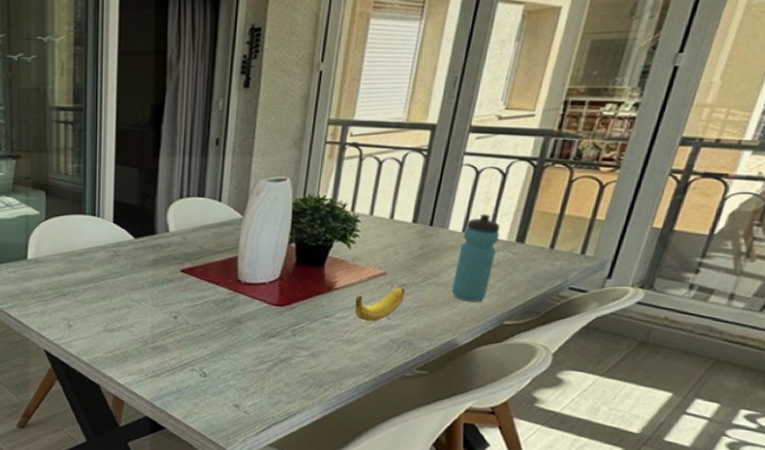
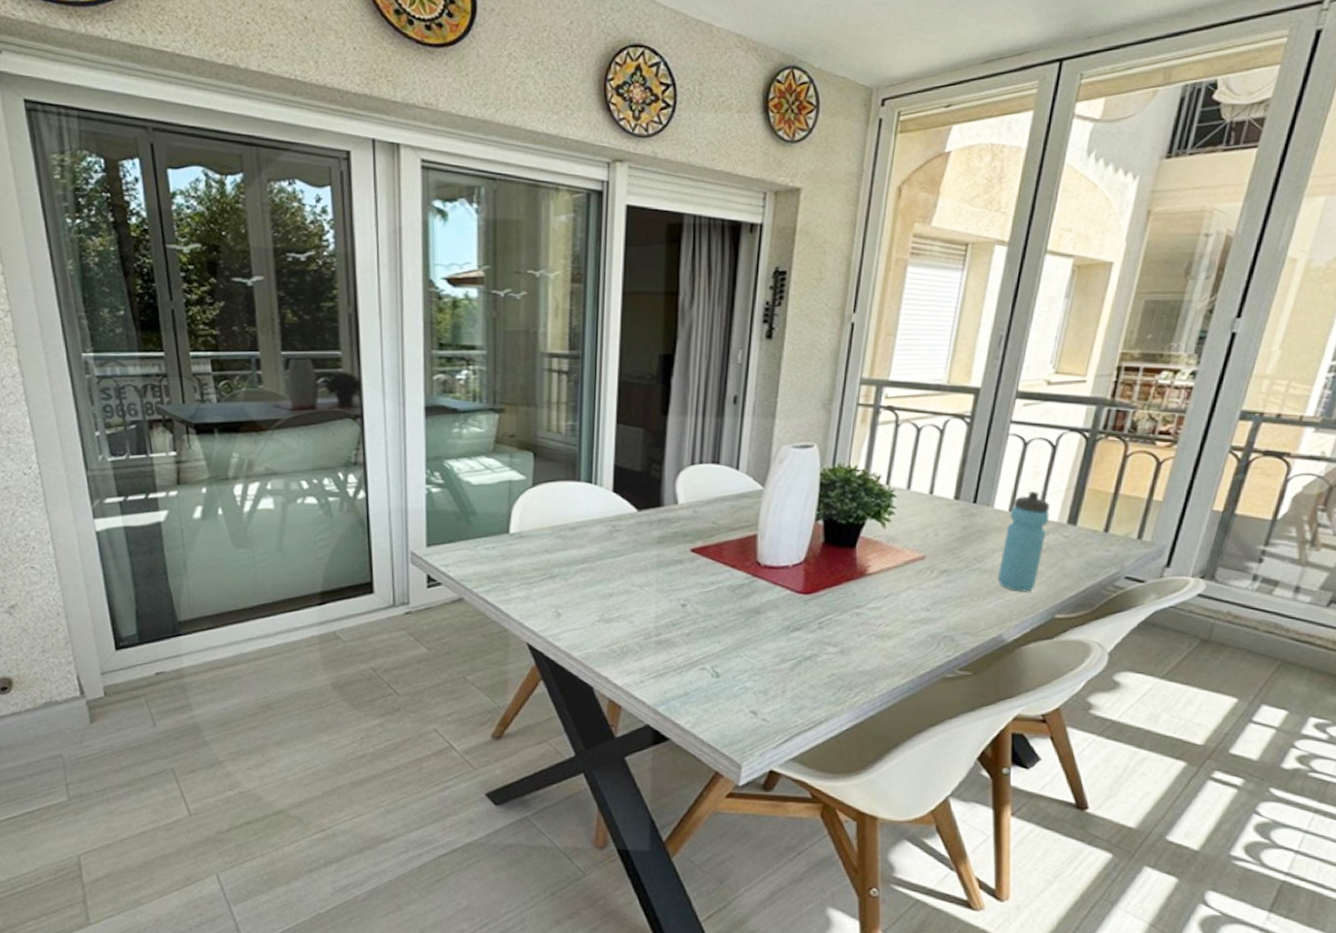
banana: present [354,287,405,322] -> none [889,573,946,614]

